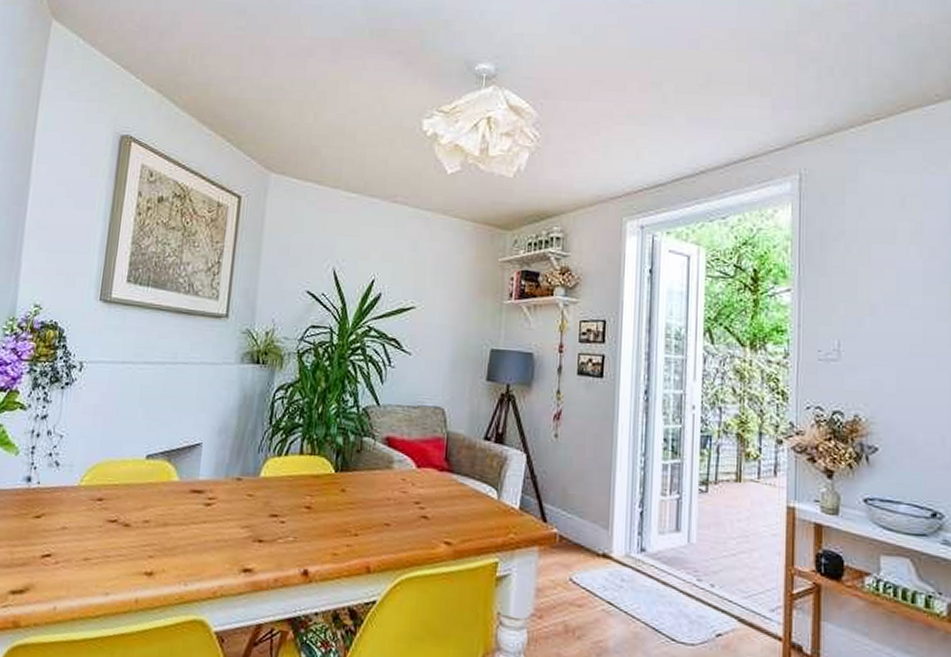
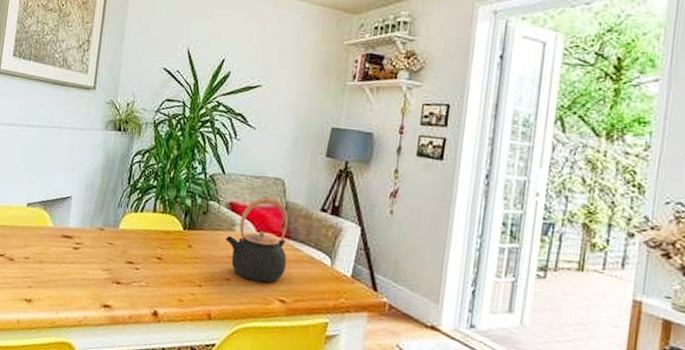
teapot: none [383,428,452,525] -> present [225,197,289,283]

